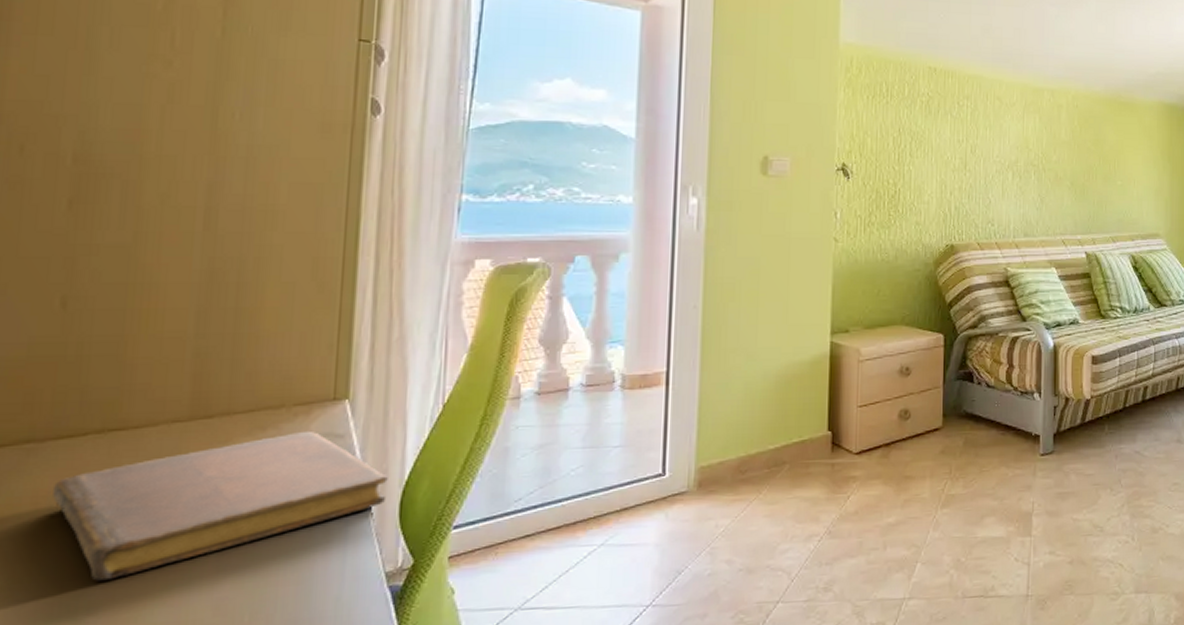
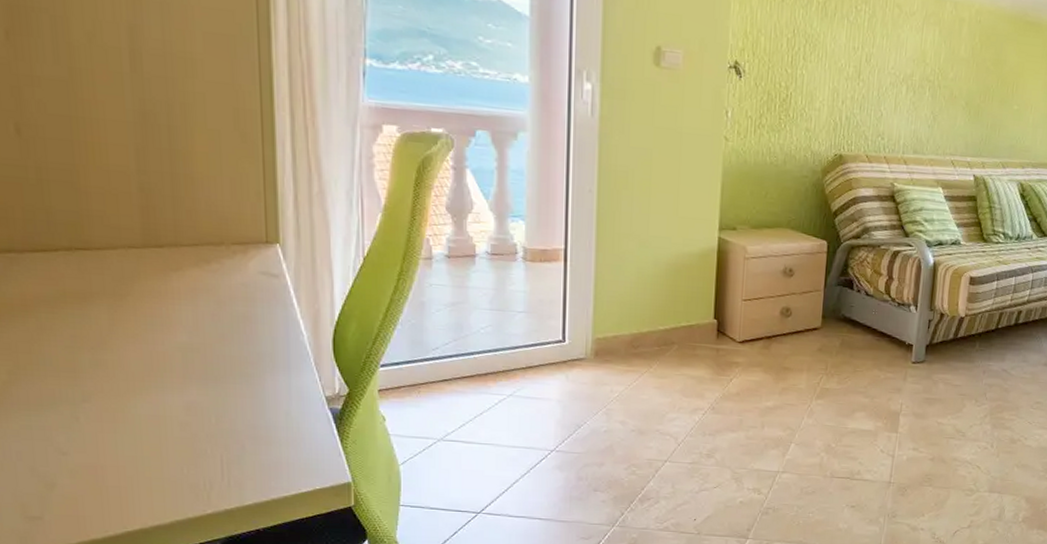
notebook: present [53,430,388,581] -> none [37,267,321,376]

